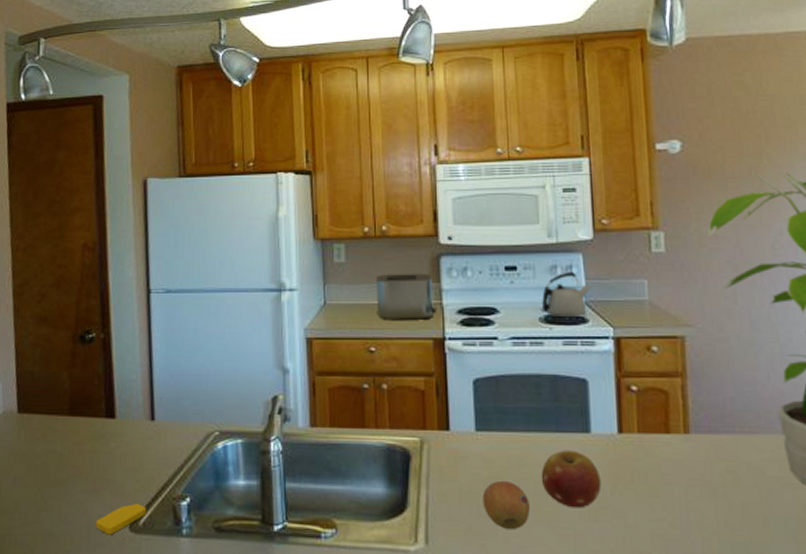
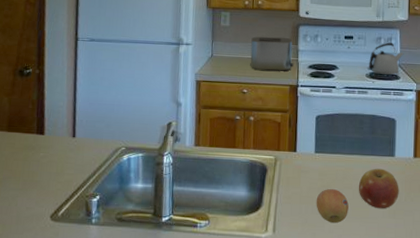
sponge: present [96,502,147,535] -> none [24,199,65,223]

